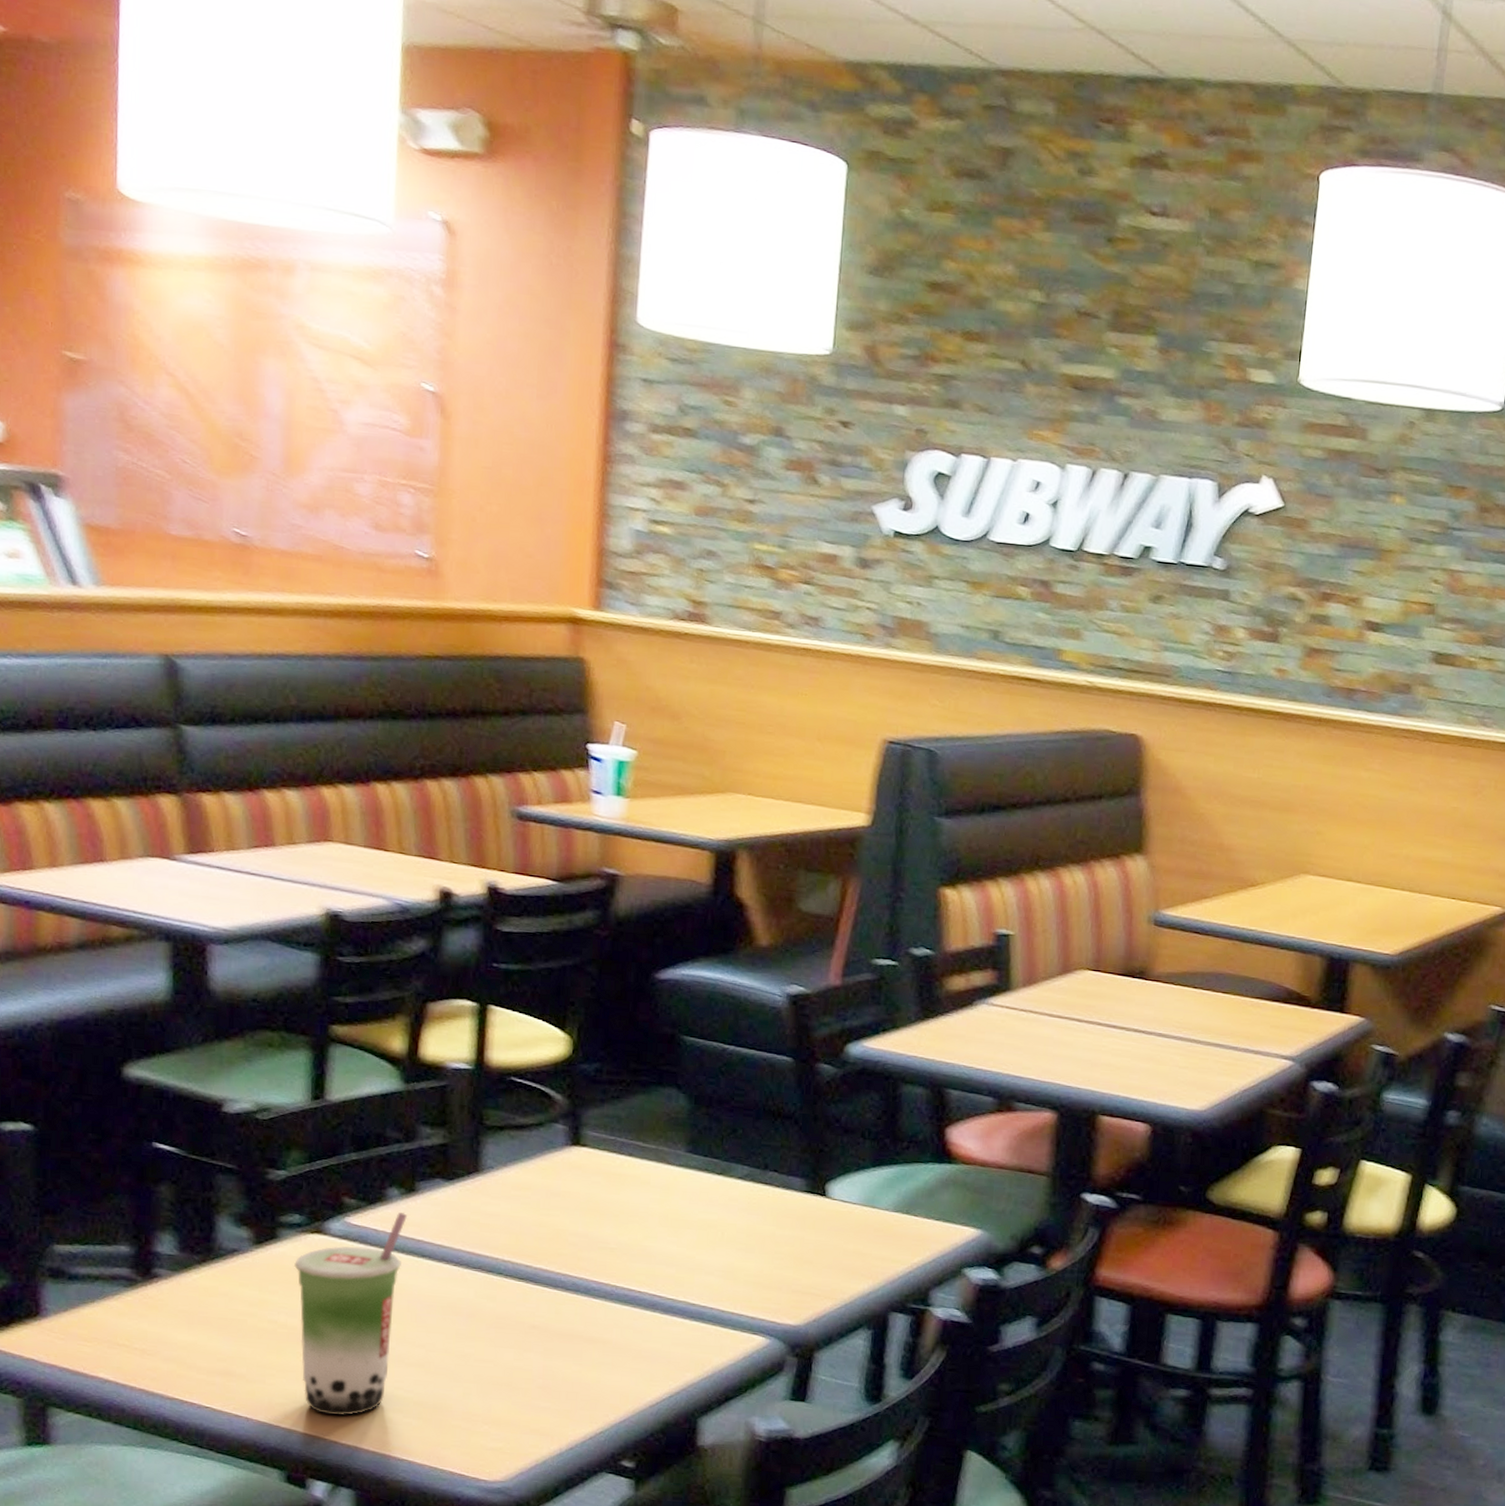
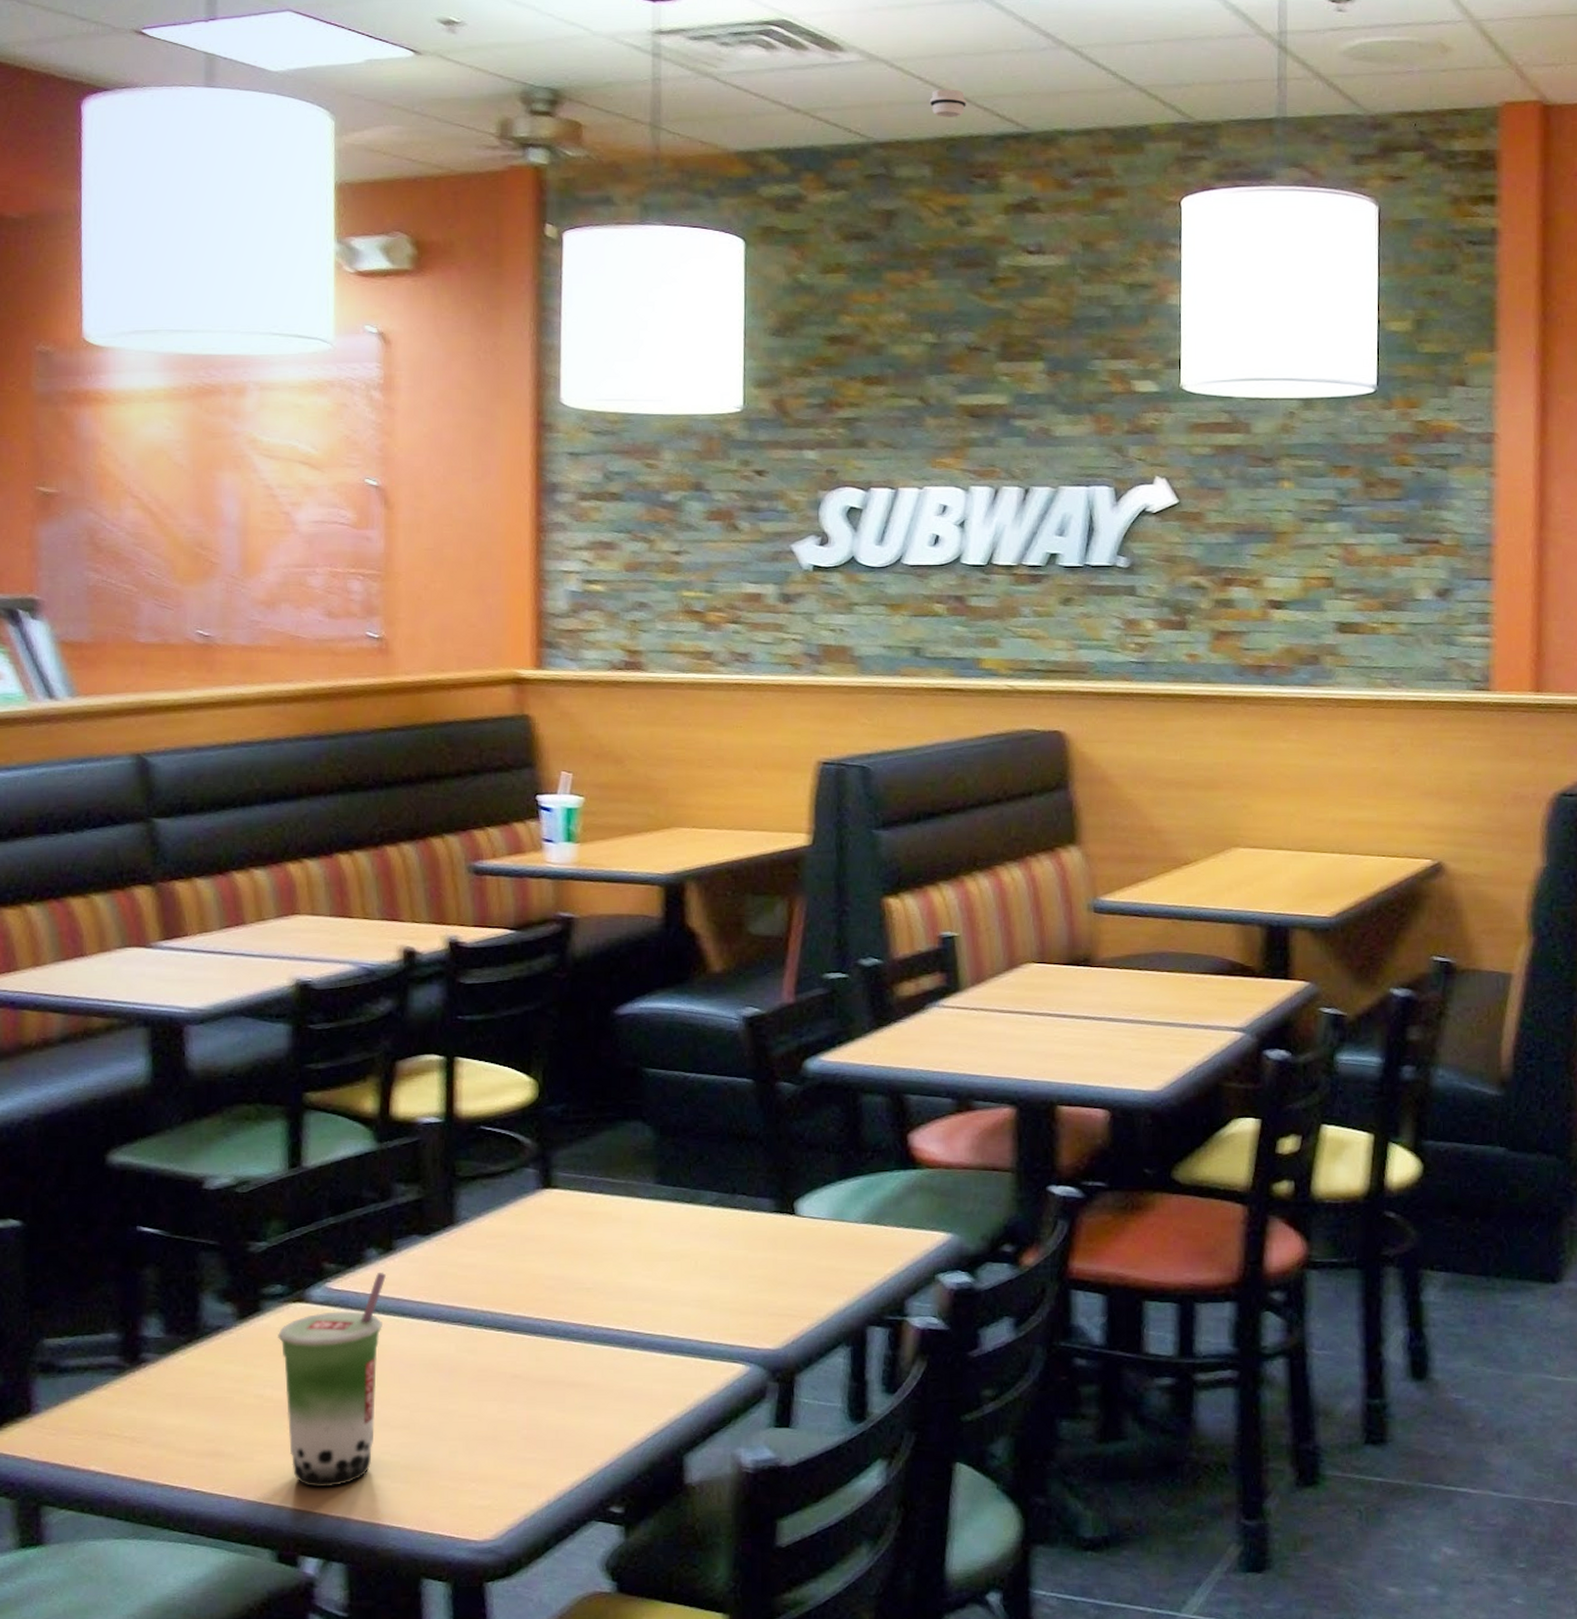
smoke detector: none [1059,16,1101,52] -> present [929,89,967,118]

